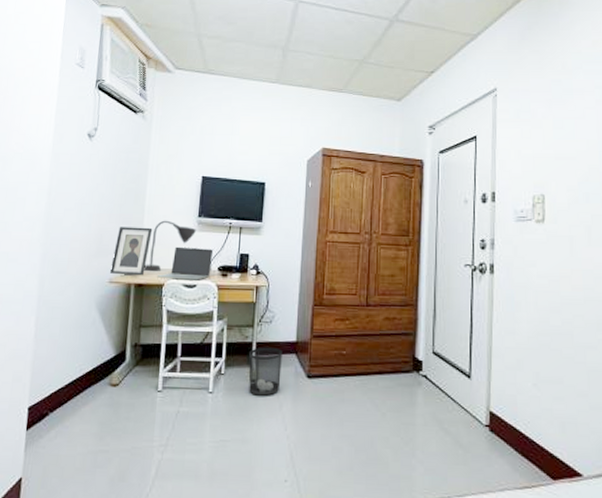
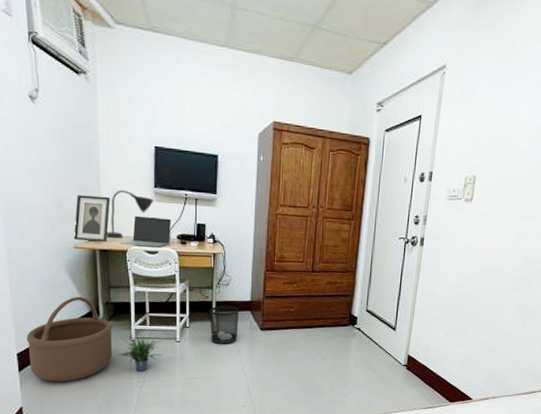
basket: none [40,337,138,445] -> present [26,296,113,382]
potted plant: none [139,373,194,432] -> present [116,326,164,372]

